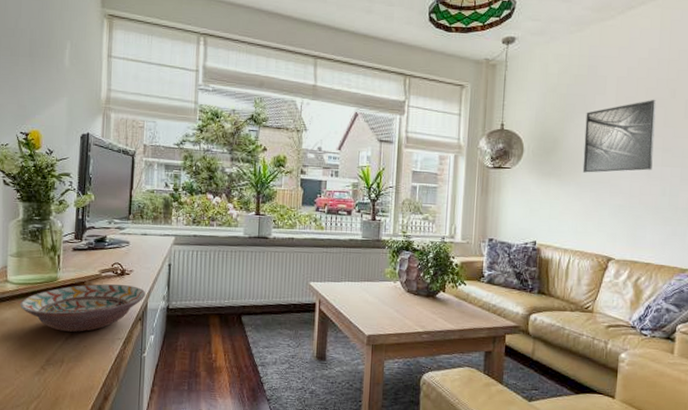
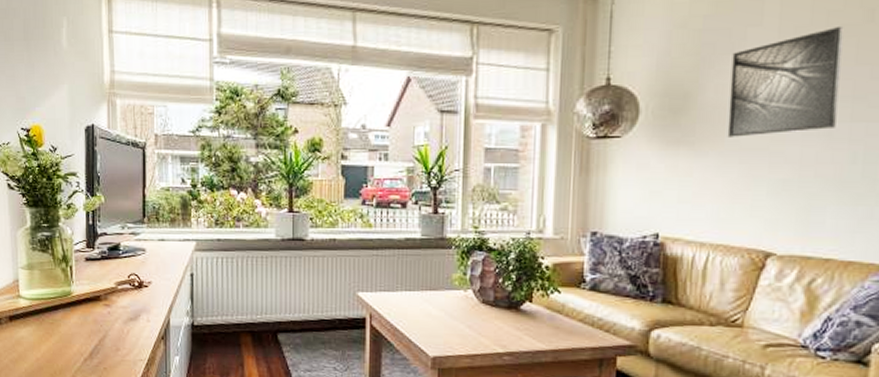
decorative bowl: present [20,284,146,332] -> none [35,298,167,353]

